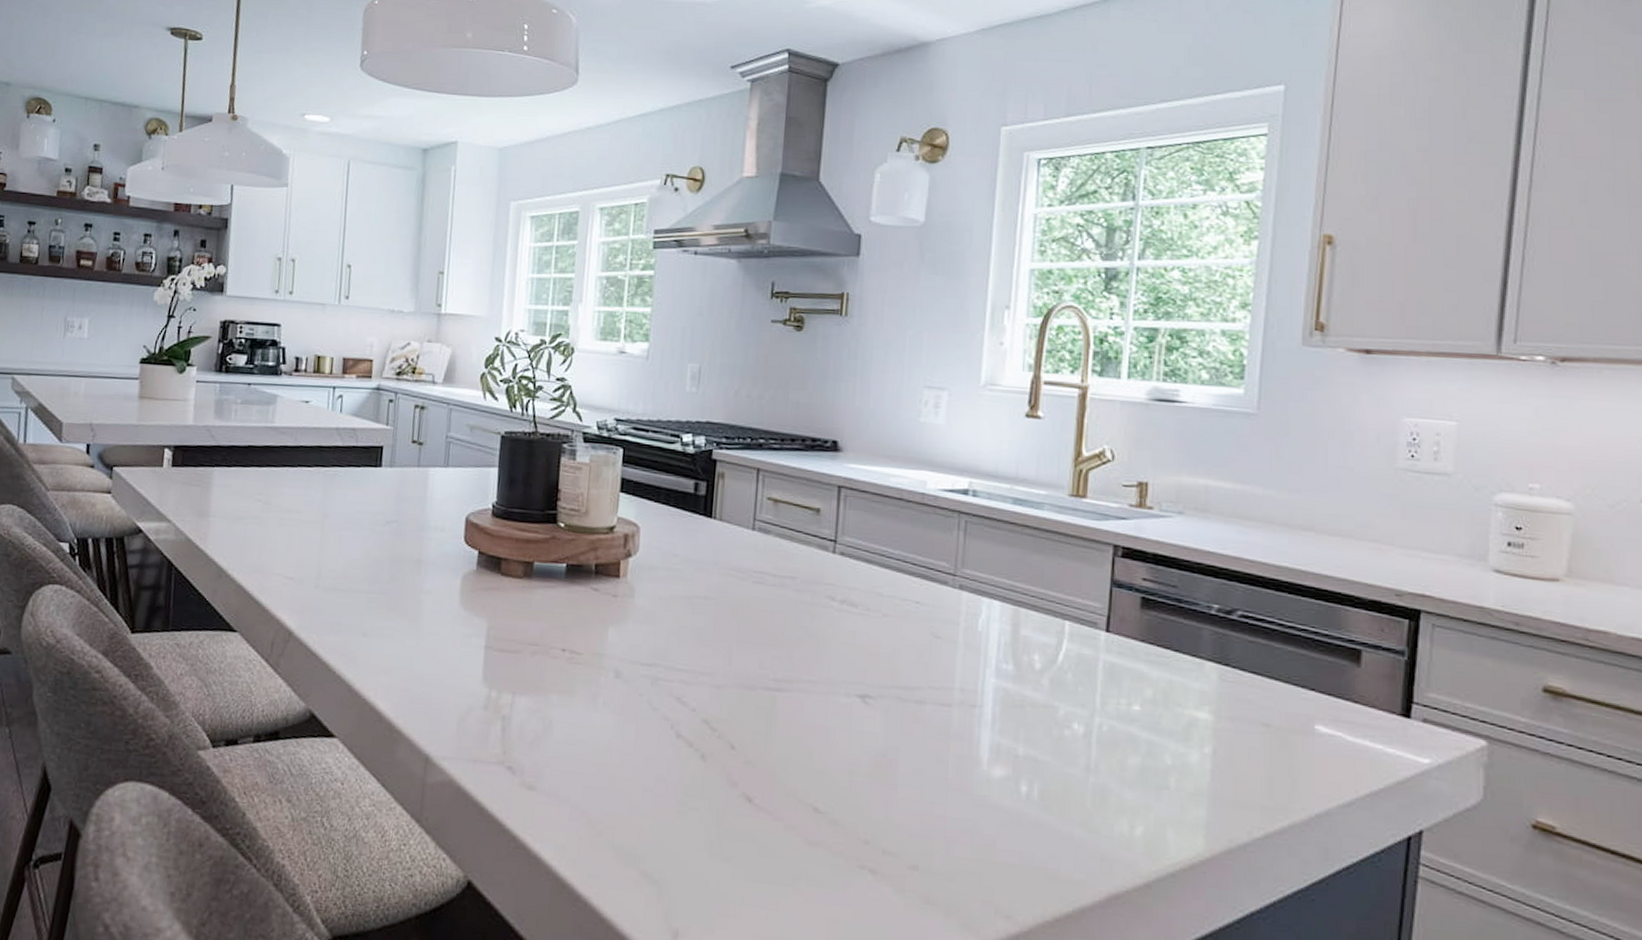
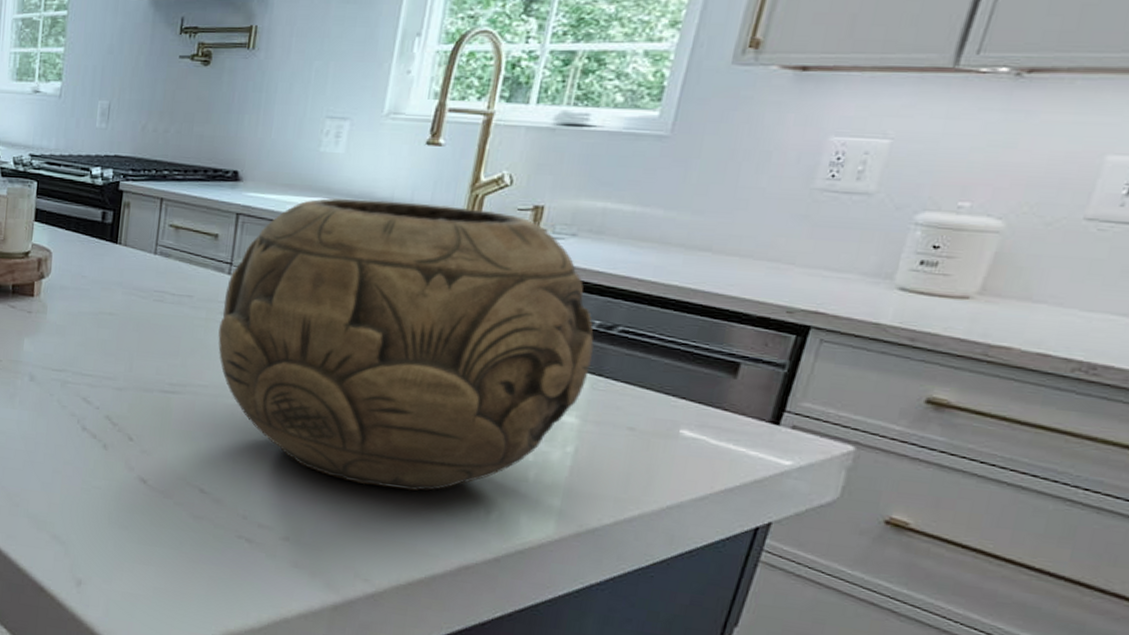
decorative bowl: none [825,471,1217,804] -> present [218,198,594,491]

